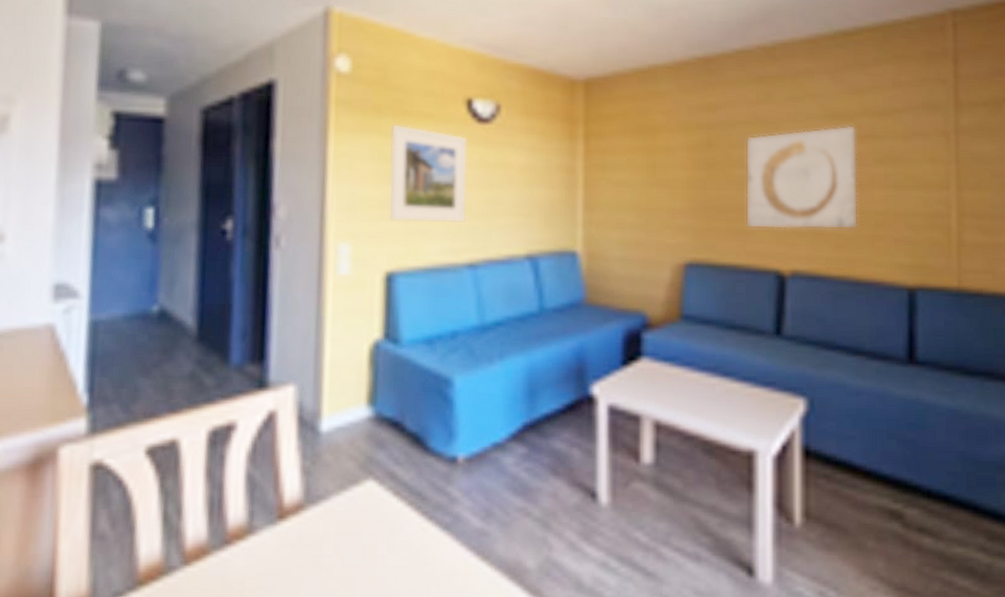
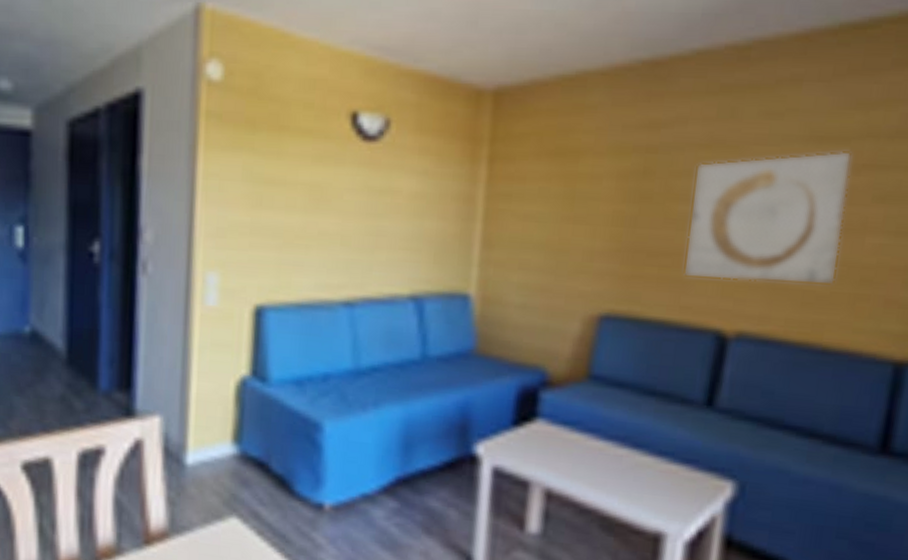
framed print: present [389,124,468,223] -> none [261,141,349,256]

